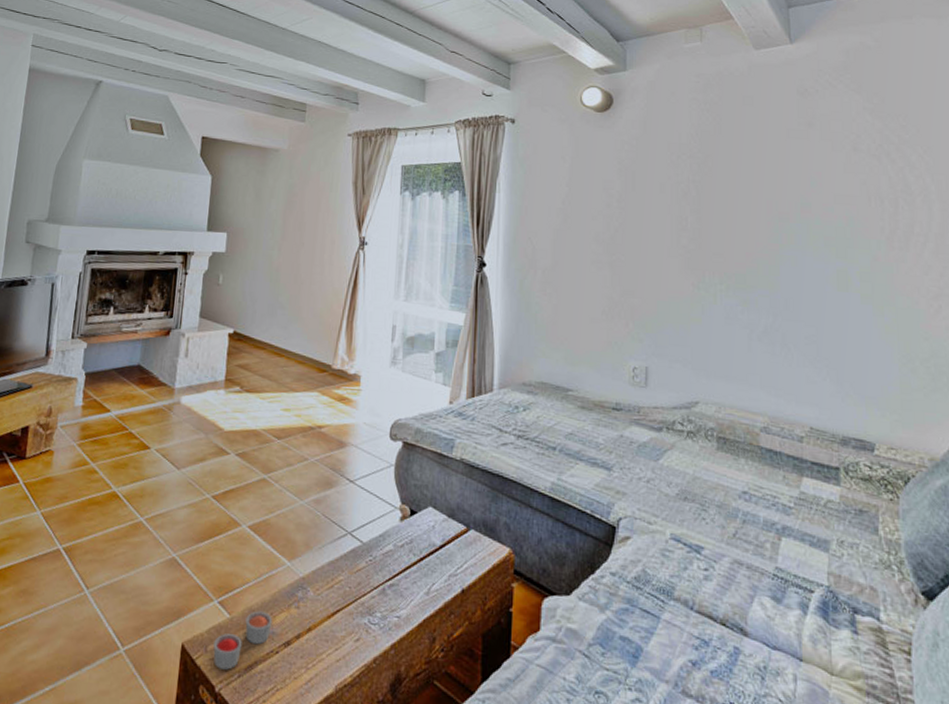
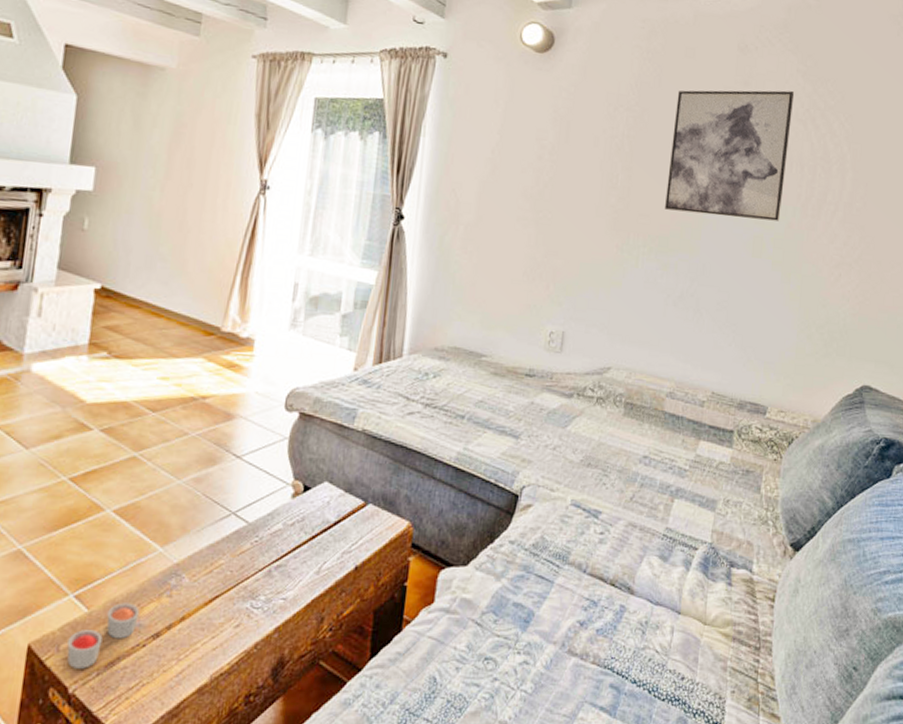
wall art: none [738,128,864,255] -> present [665,90,795,221]

